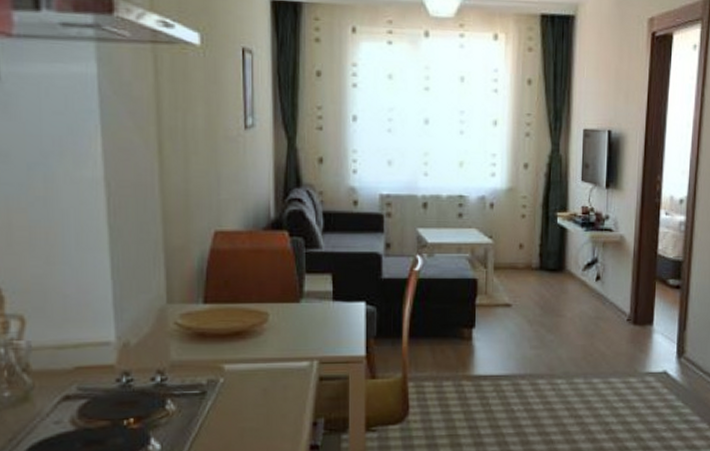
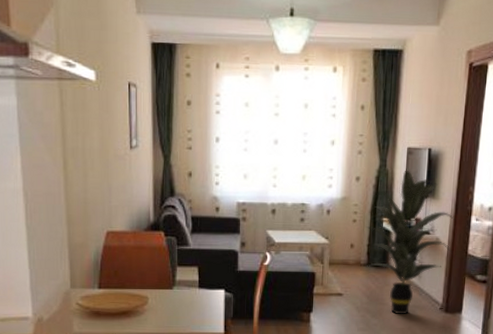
indoor plant: none [538,155,644,327] -> present [366,170,457,314]

